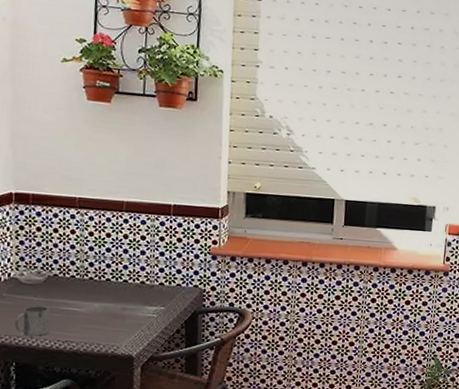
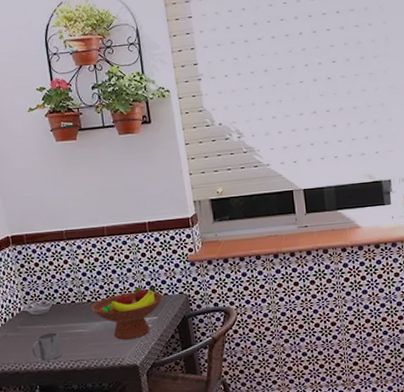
fruit bowl: none [92,272,177,327] -> present [91,285,164,340]

